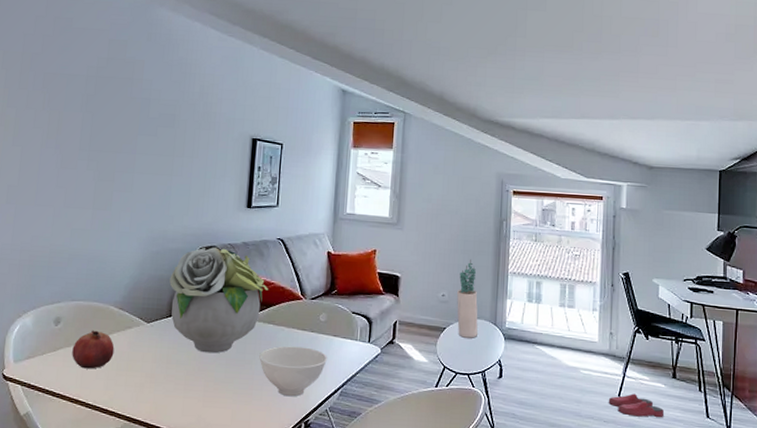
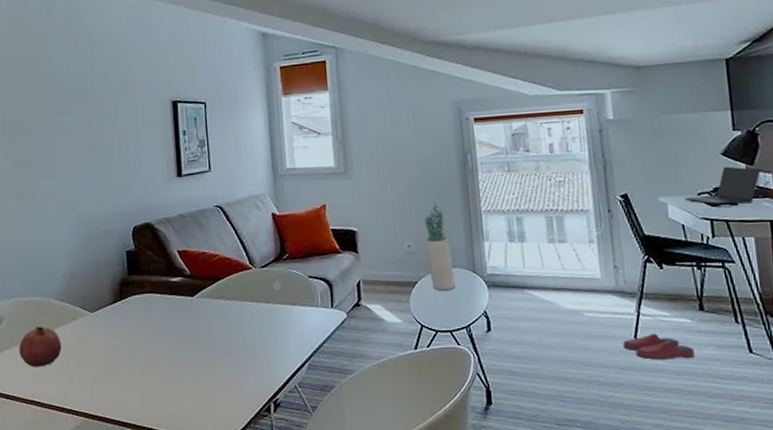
flower arrangement: present [169,247,268,354] -> none [107,223,213,338]
bowl: present [259,346,327,397] -> none [214,320,288,376]
laptop: none [673,260,734,293] -> present [684,166,761,205]

